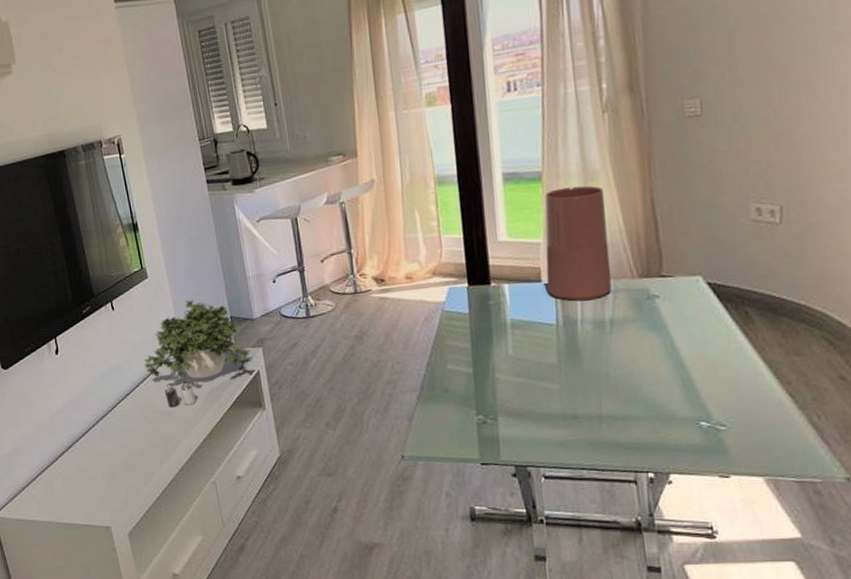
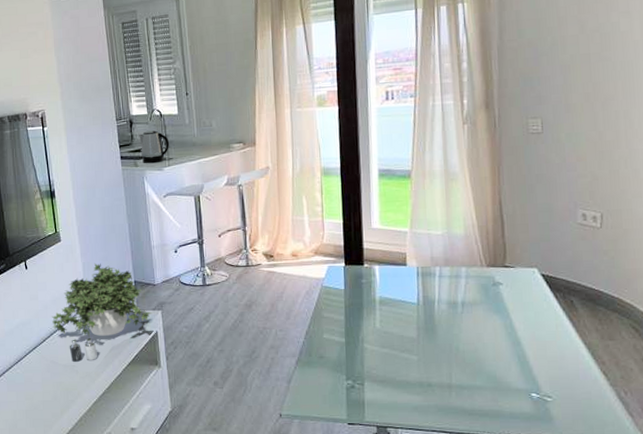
vase: present [545,185,612,302] -> none [411,185,465,284]

